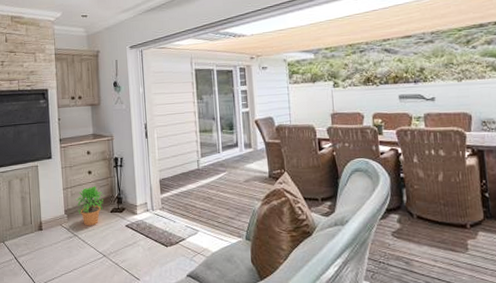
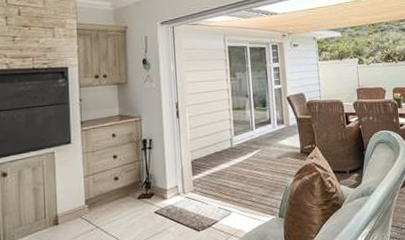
potted plant: present [75,186,104,226] -> none [98,172,131,216]

